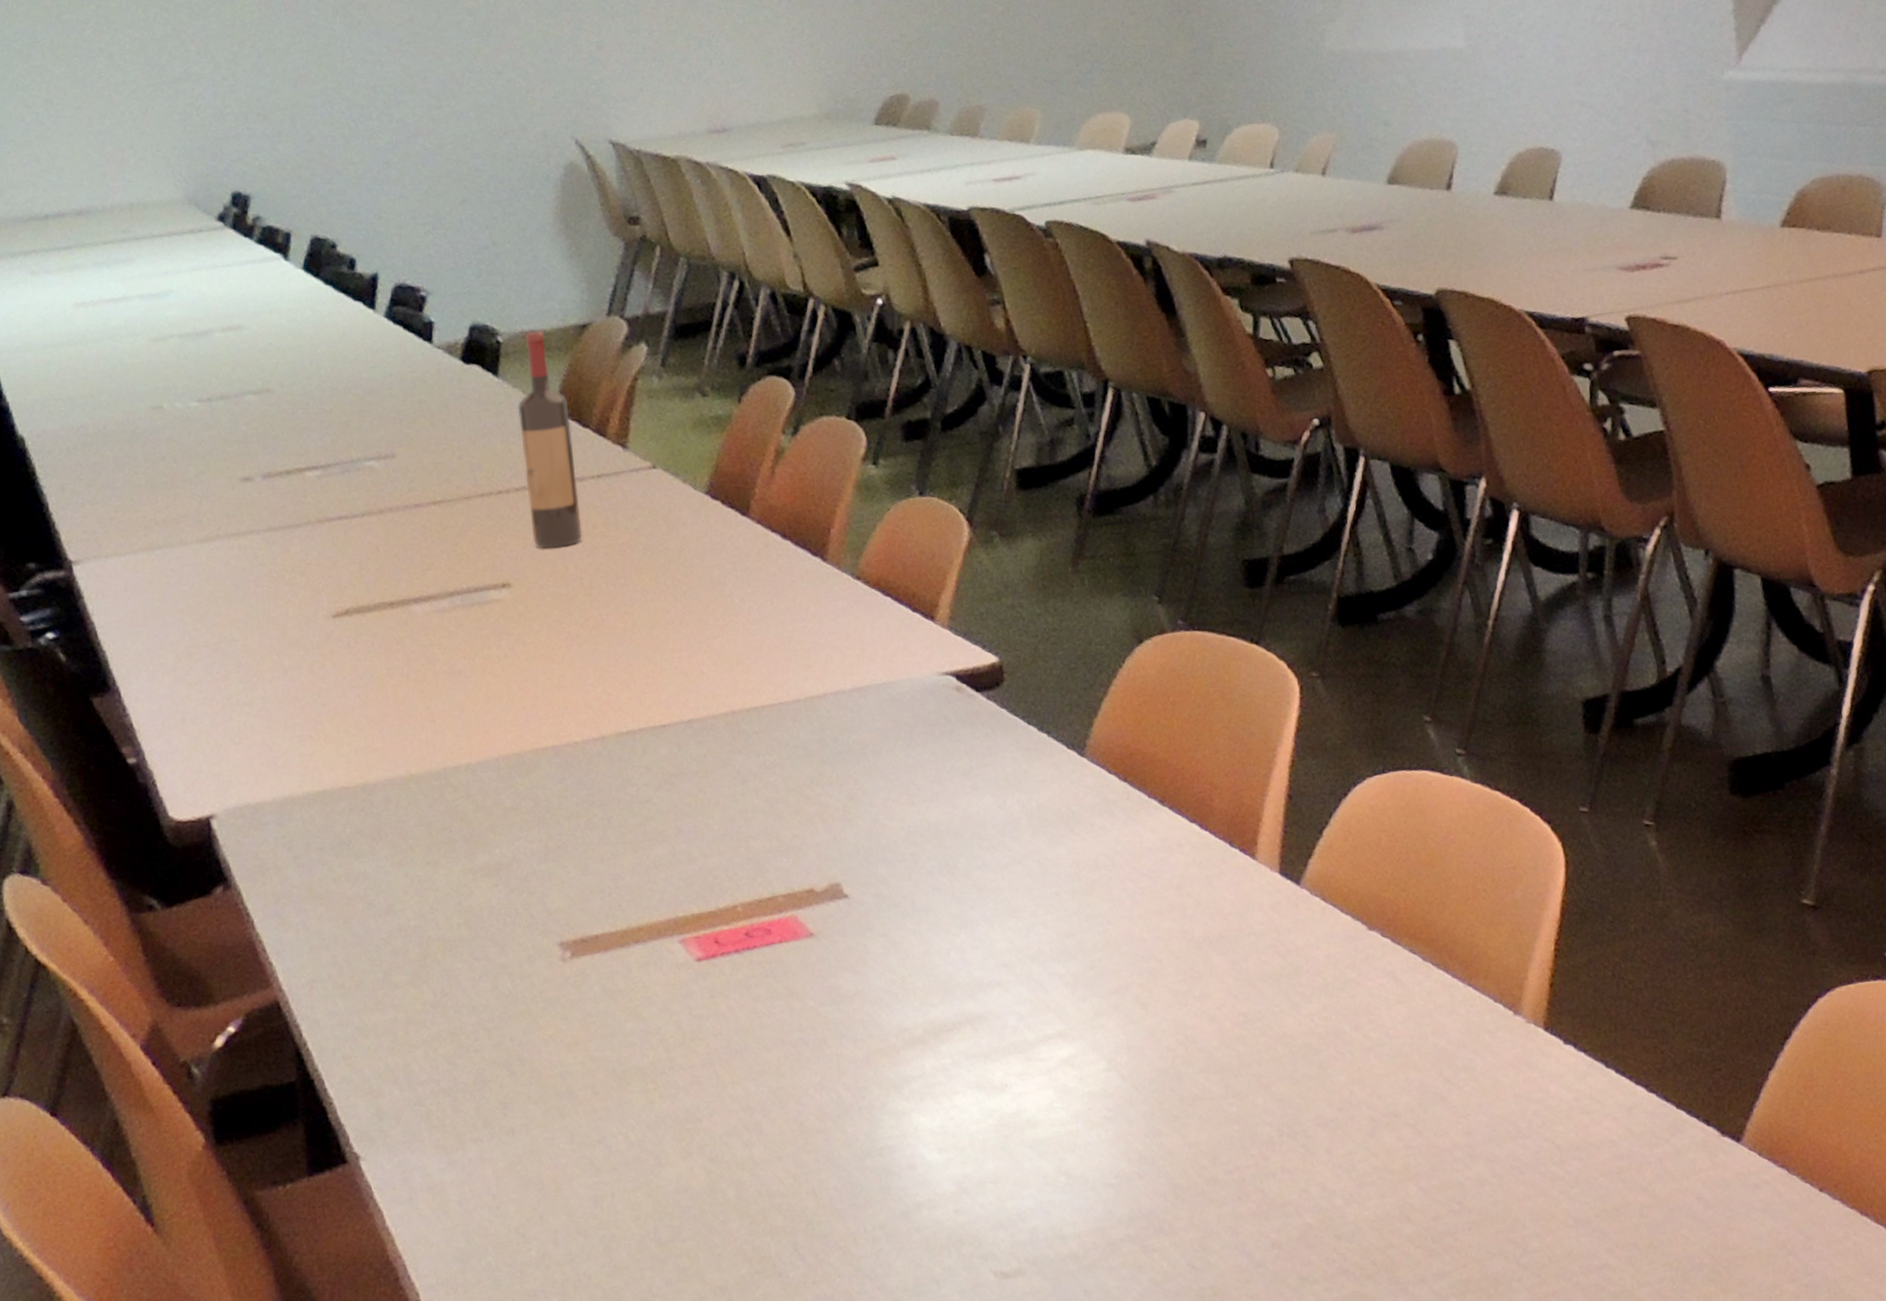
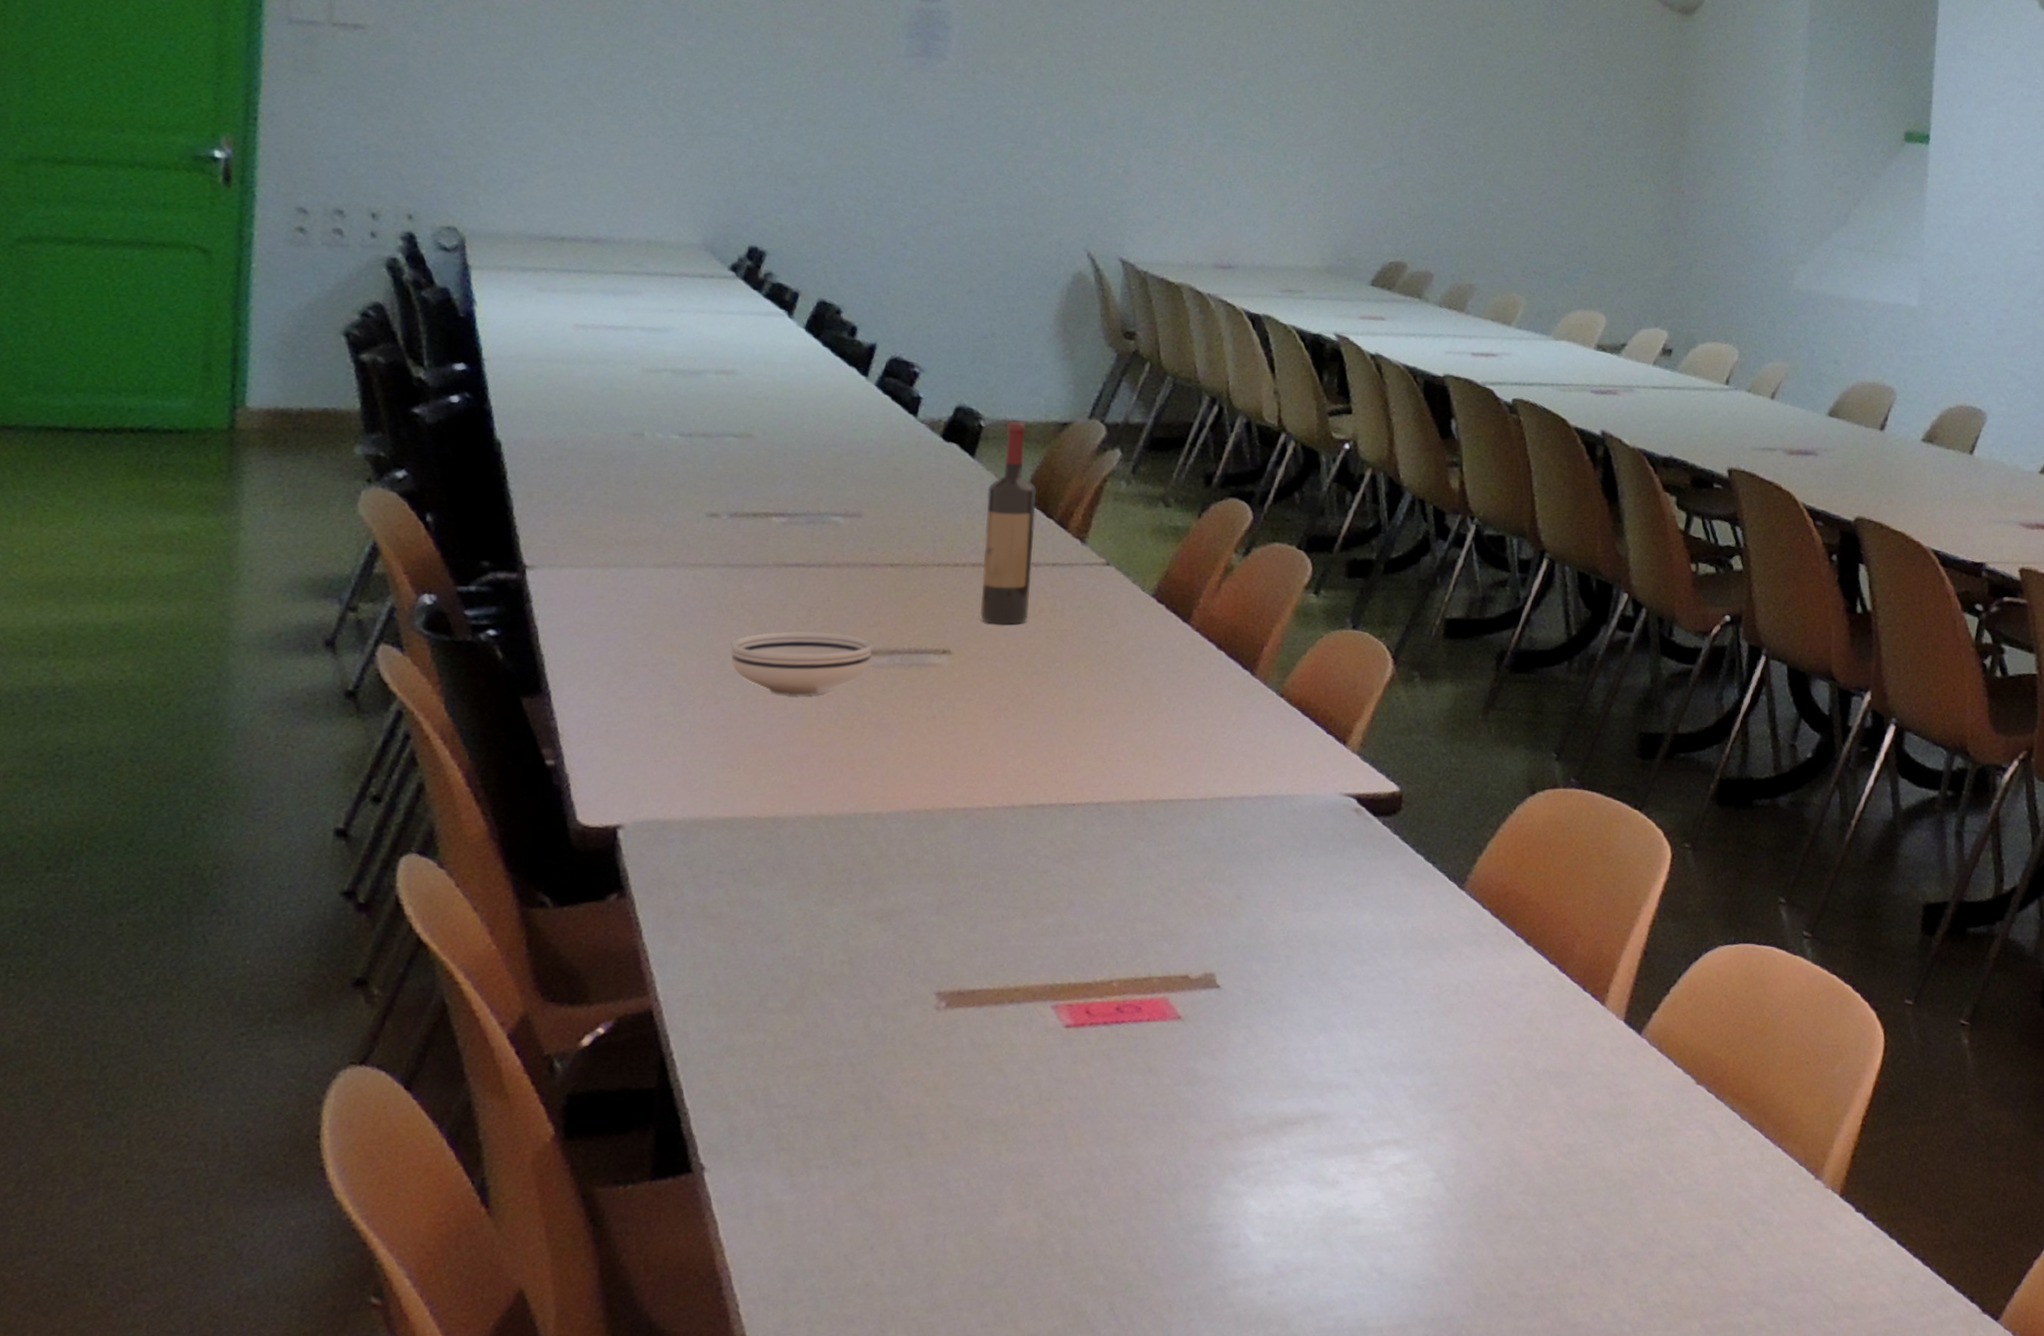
bowl: none [288,582,432,656] -> present [730,631,873,697]

